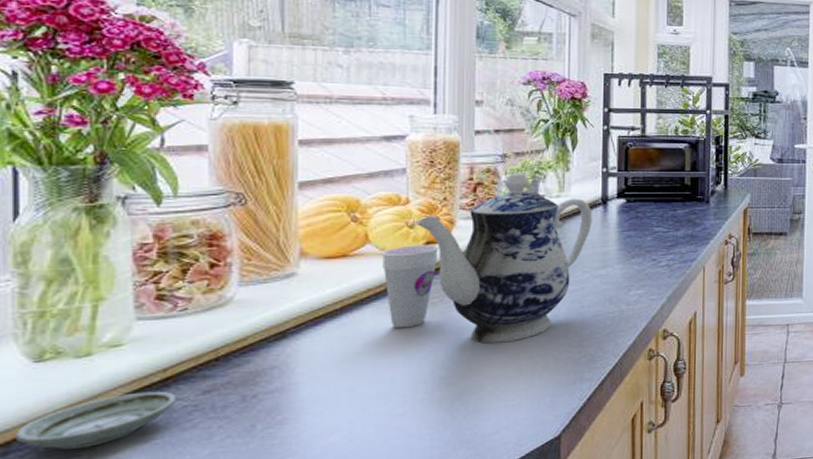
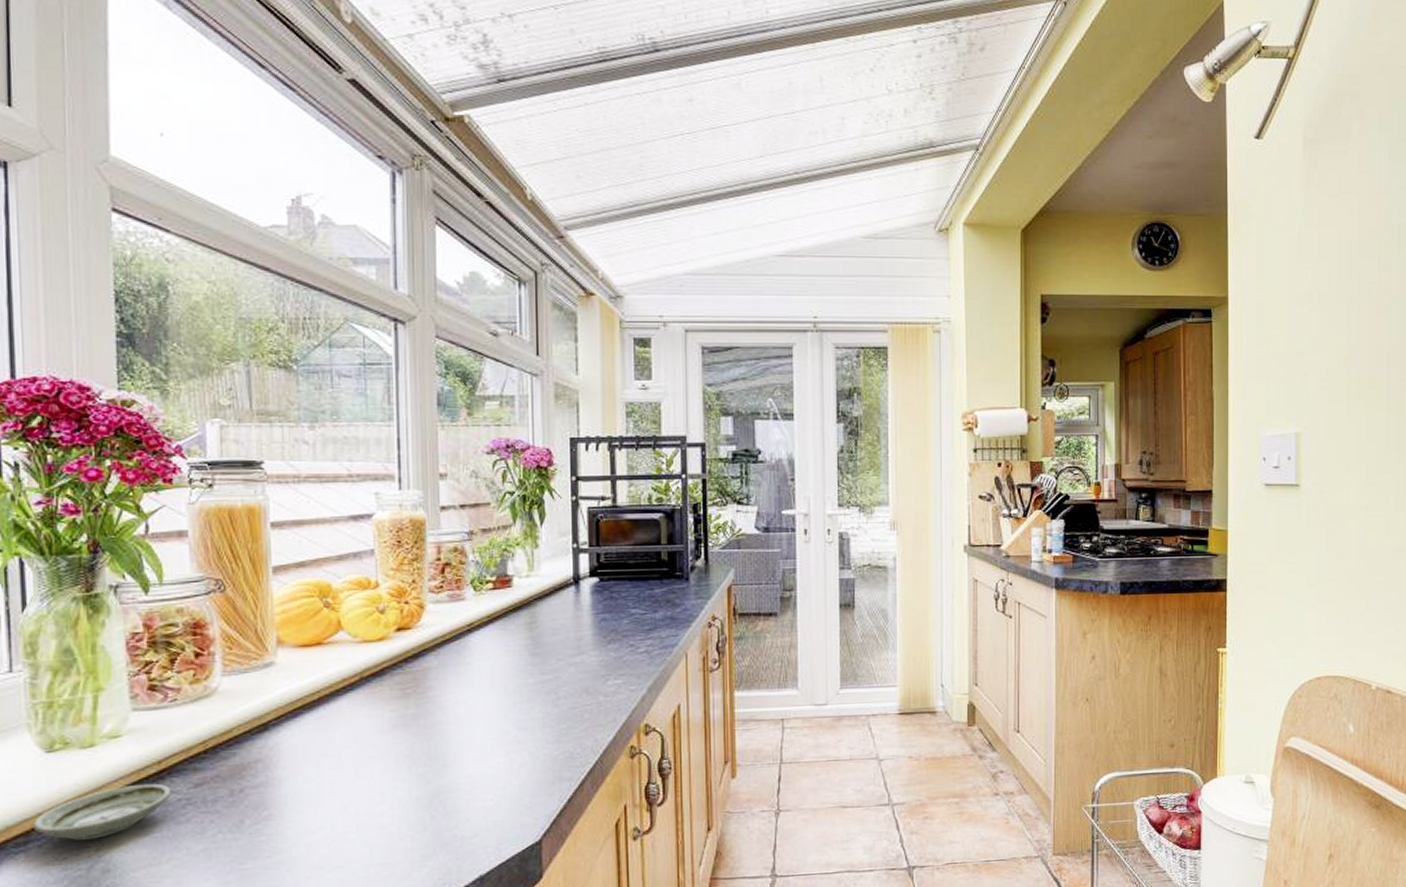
cup: present [381,245,439,329] -> none [354,631,410,721]
teapot: present [416,172,592,344] -> none [387,551,564,738]

